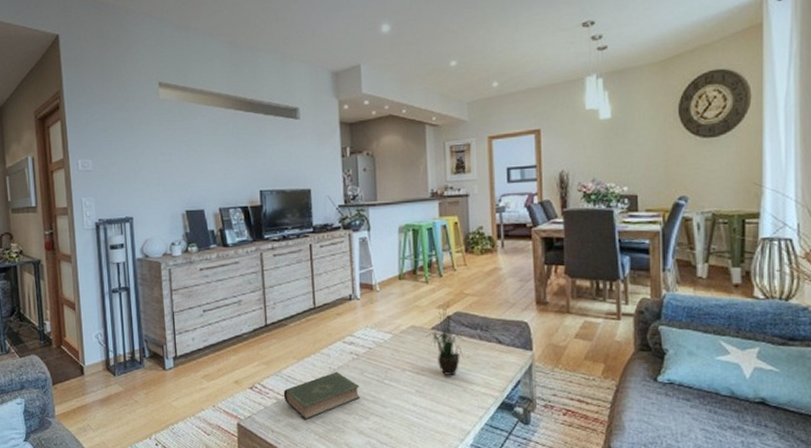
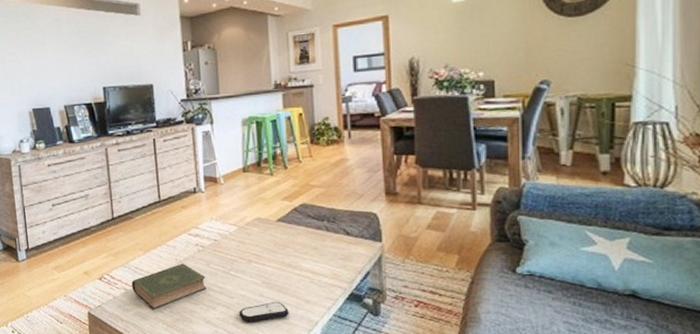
remote control: none [392,410,442,433] -> present [238,301,289,323]
potted plant: present [425,301,465,376] -> none [271,193,311,268]

